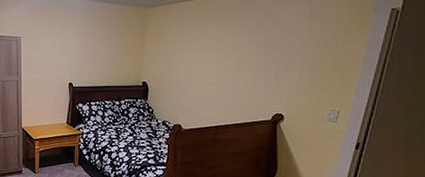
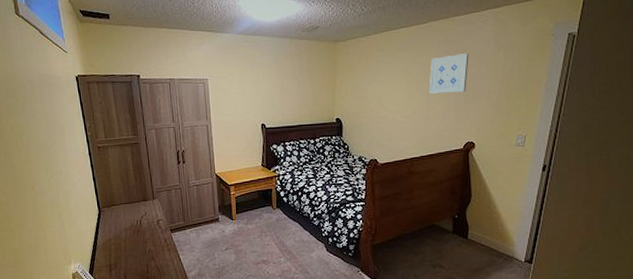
wall art: none [238,24,283,63] -> present [429,53,469,94]

